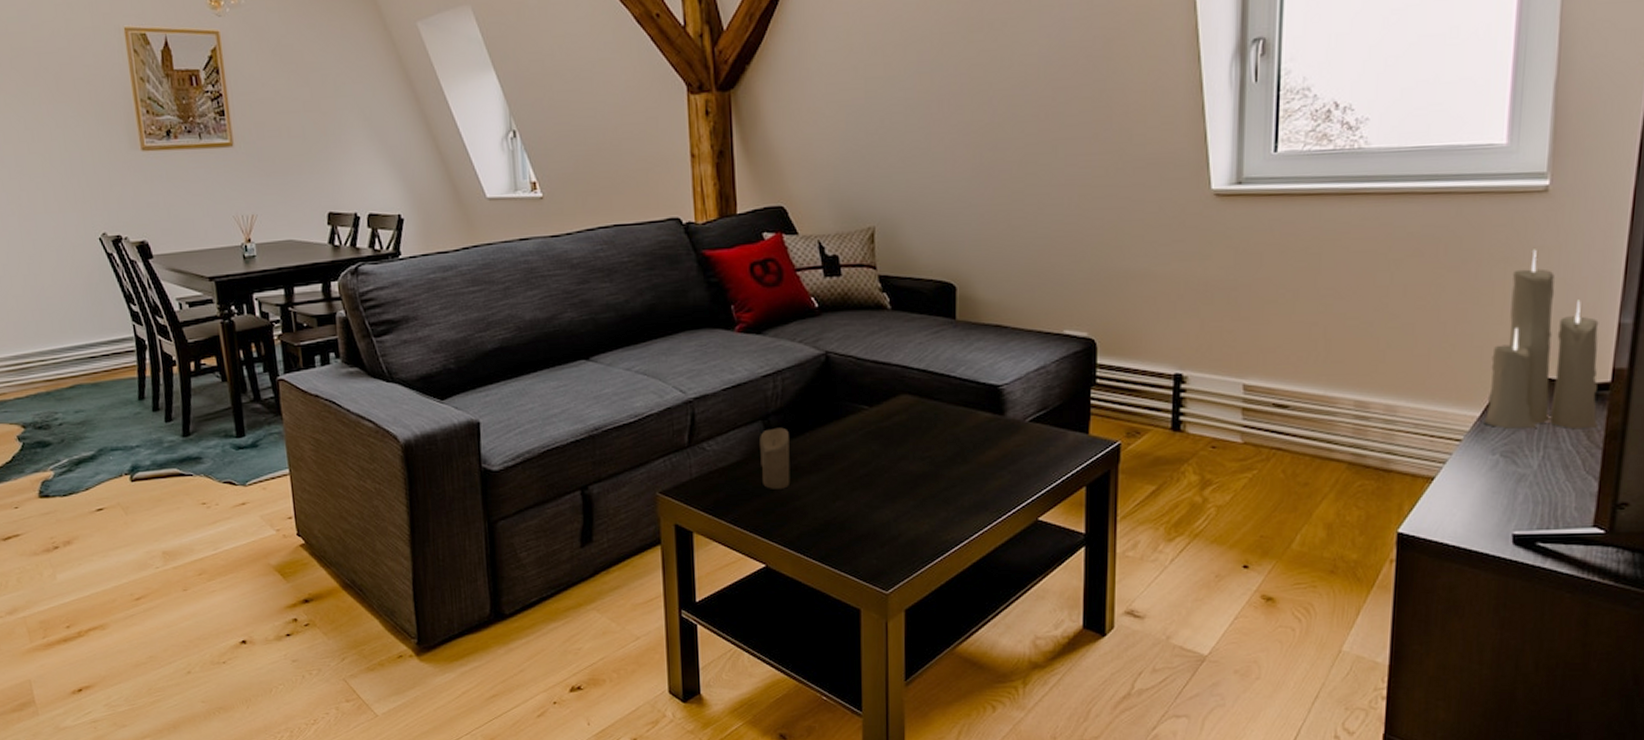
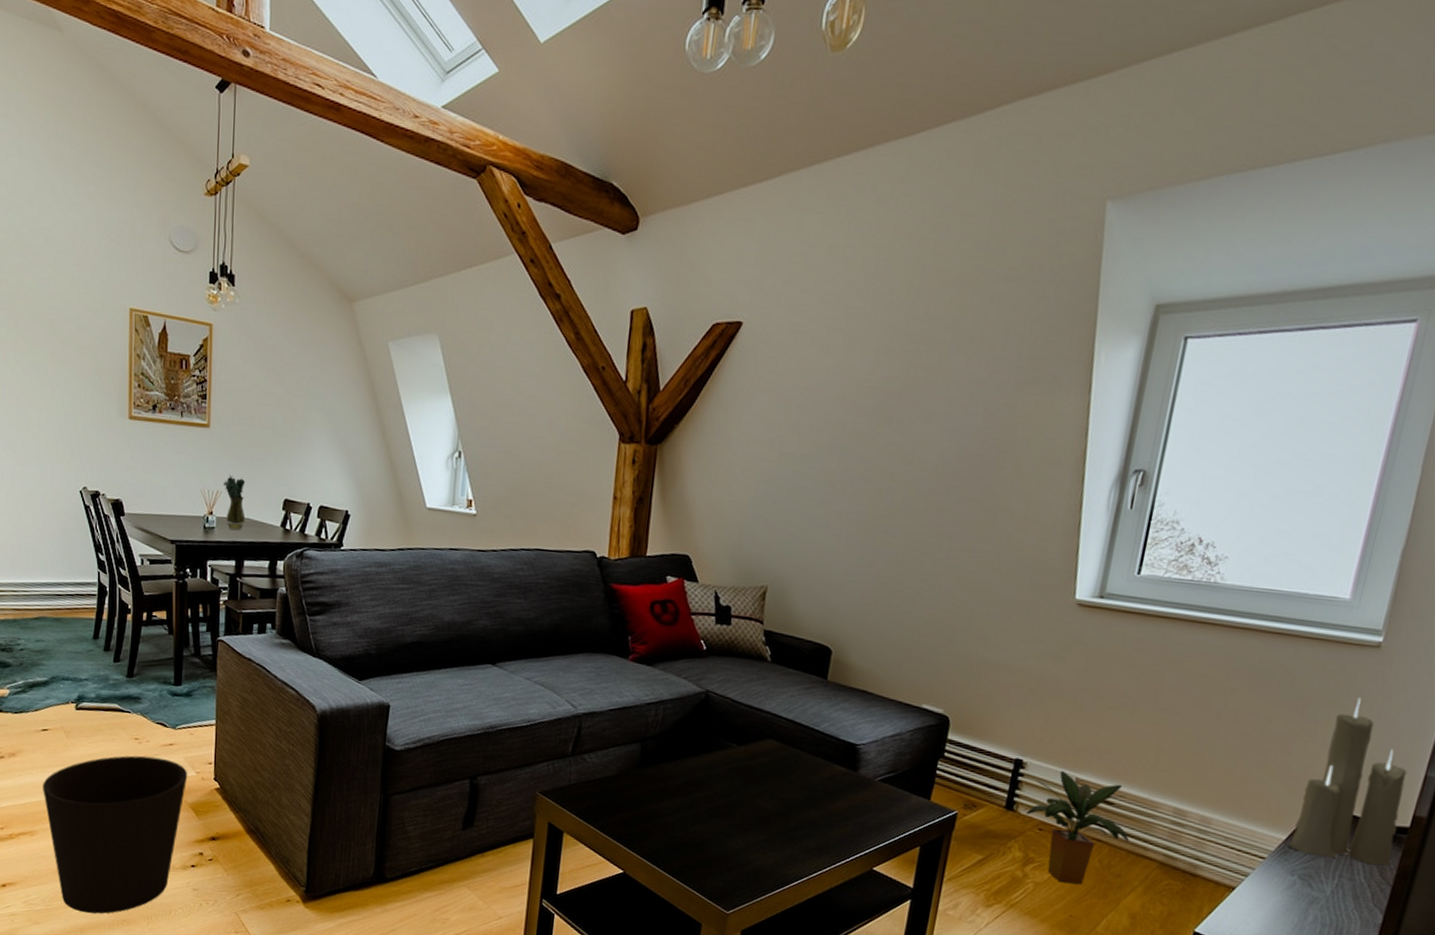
basket: none [106,520,268,705] -> present [42,755,188,914]
vase: none [258,194,289,255] -> present [224,474,246,530]
candle: present [760,427,791,489] -> none [632,751,663,807]
potted plant: none [1192,378,1311,502] -> present [1023,770,1129,885]

